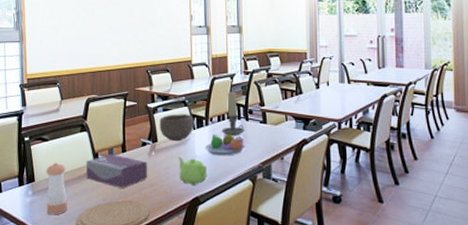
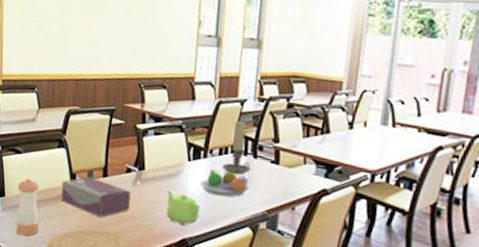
bowl: present [159,114,195,142] -> none [148,139,191,173]

